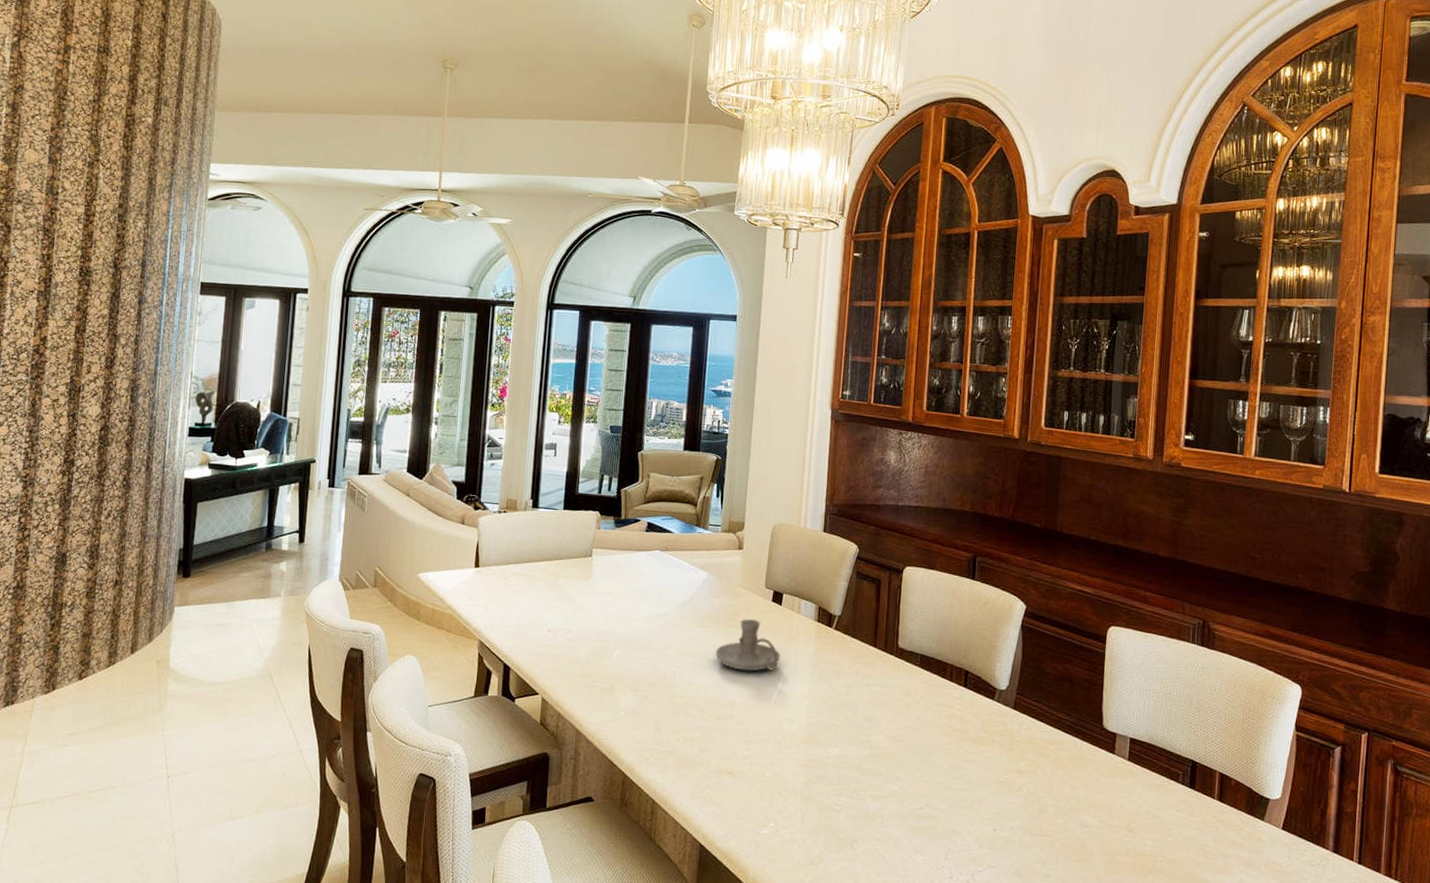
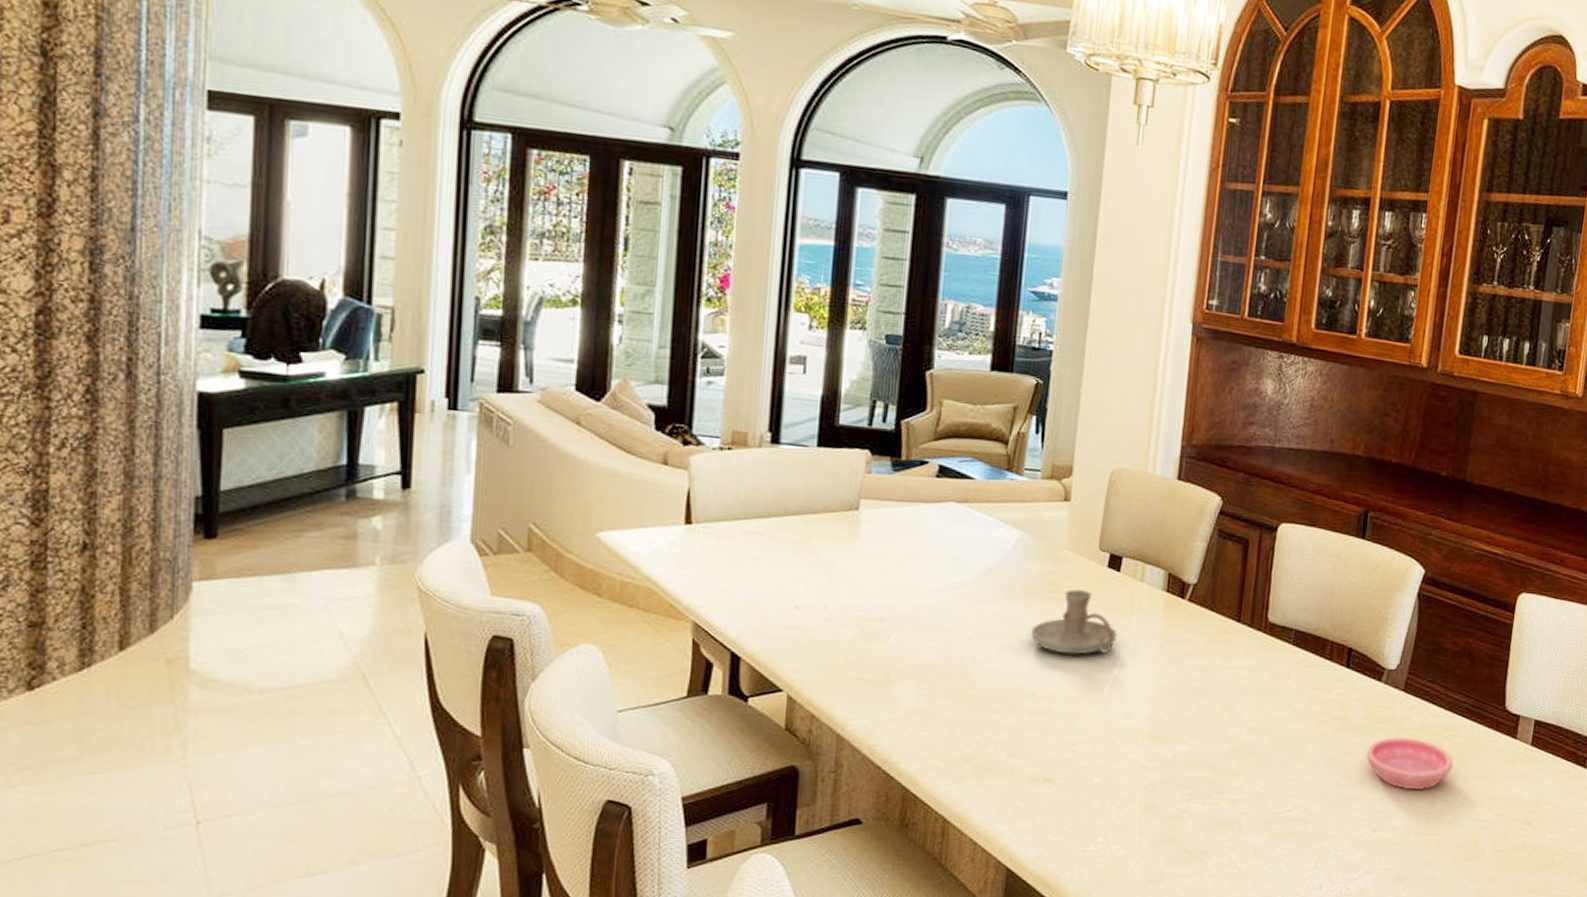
saucer: none [985,748,1060,795] -> present [1366,736,1454,790]

